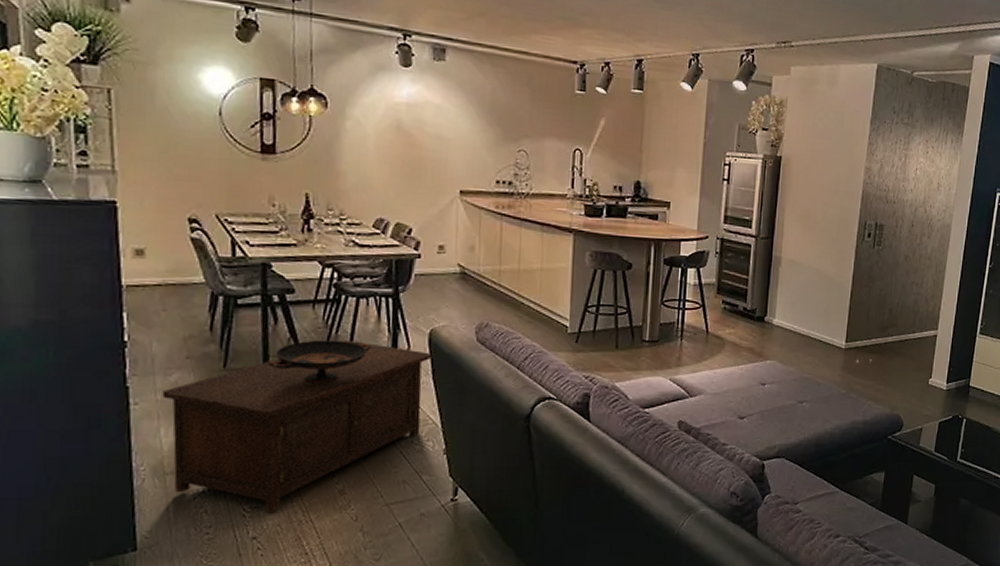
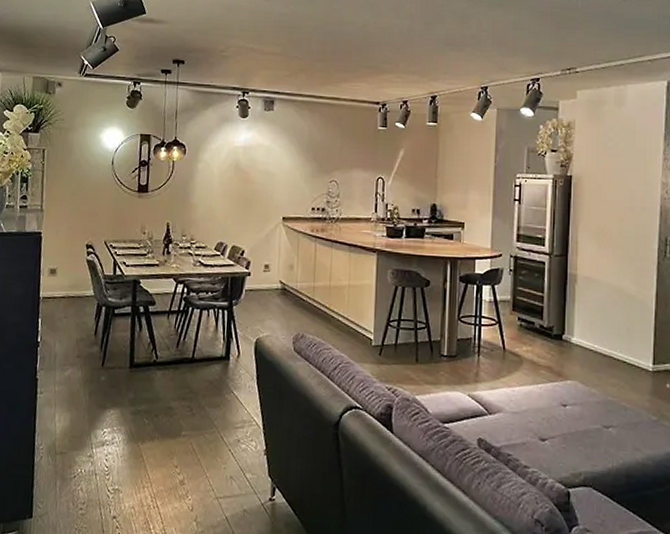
cabinet: present [162,339,432,514] -> none [59,345,257,497]
decorative bowl: present [268,340,370,384] -> none [133,345,209,383]

